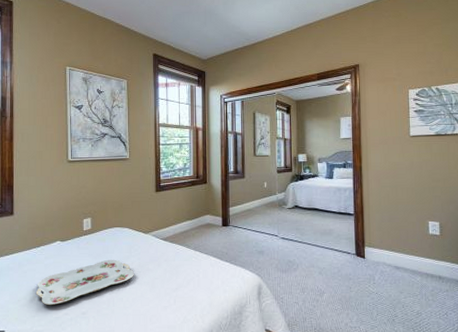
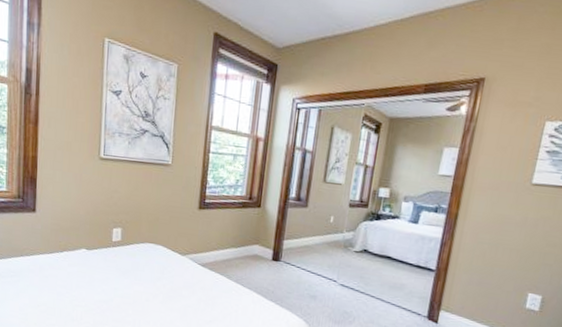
serving tray: present [35,259,134,305] -> none [56,277,165,317]

